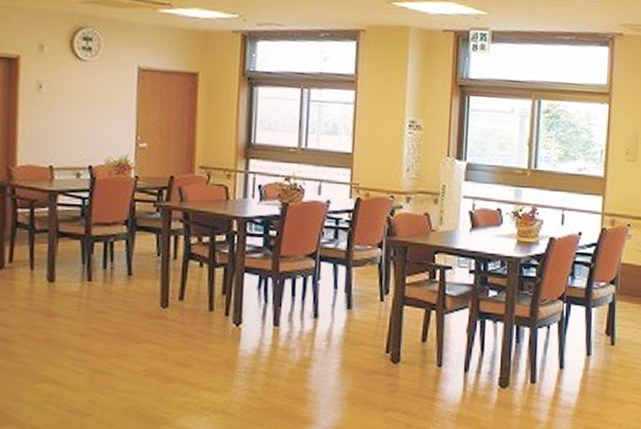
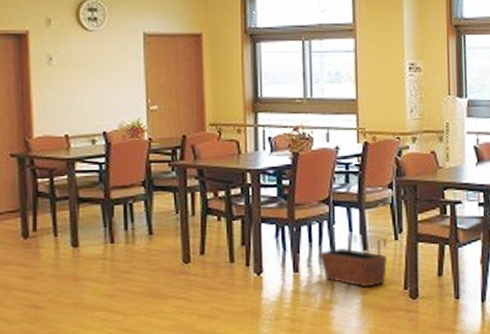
planter: none [301,292,372,348] -> present [319,234,388,287]

